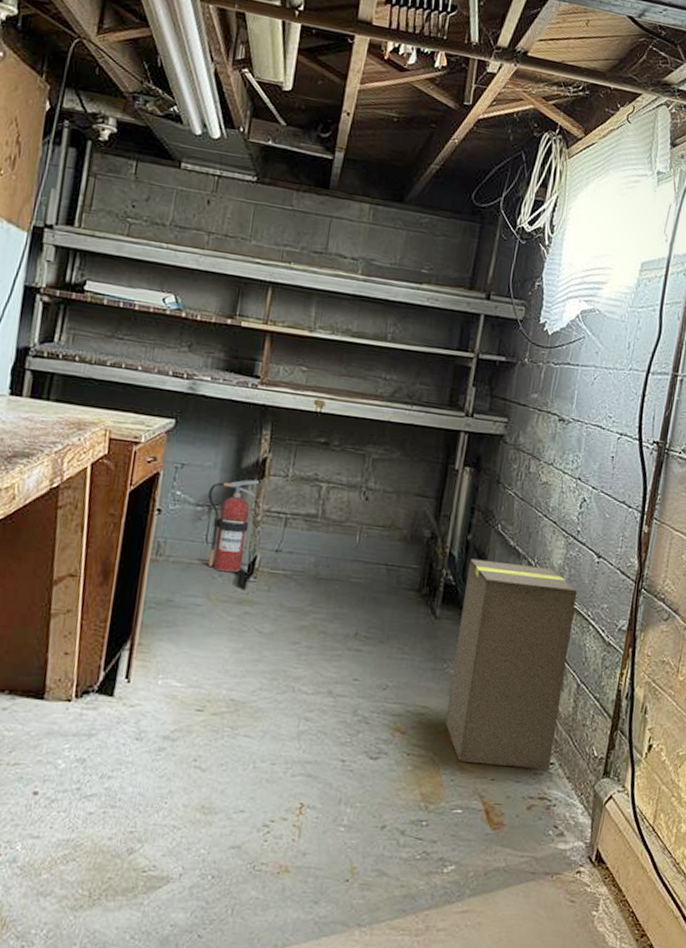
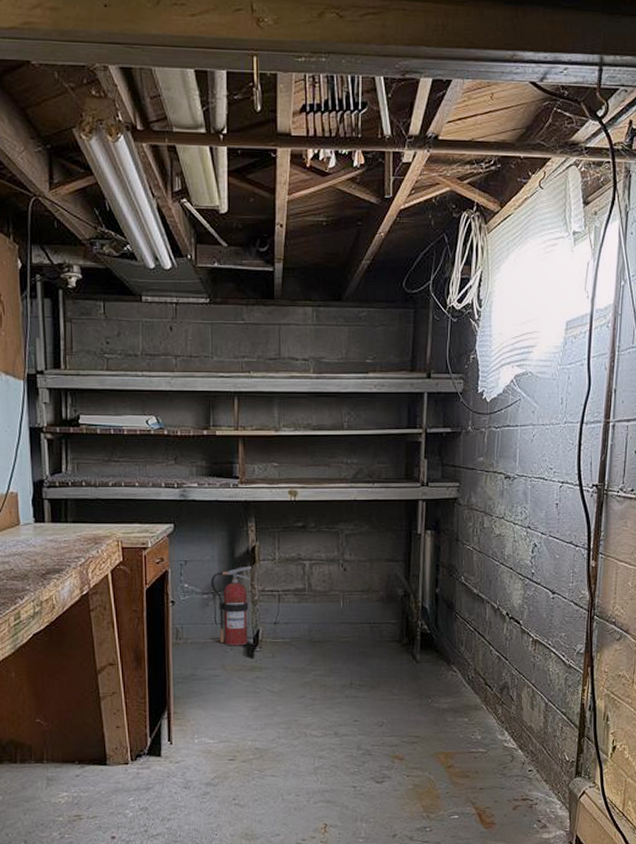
cardboard box: present [445,558,578,771] -> none [435,608,537,778]

